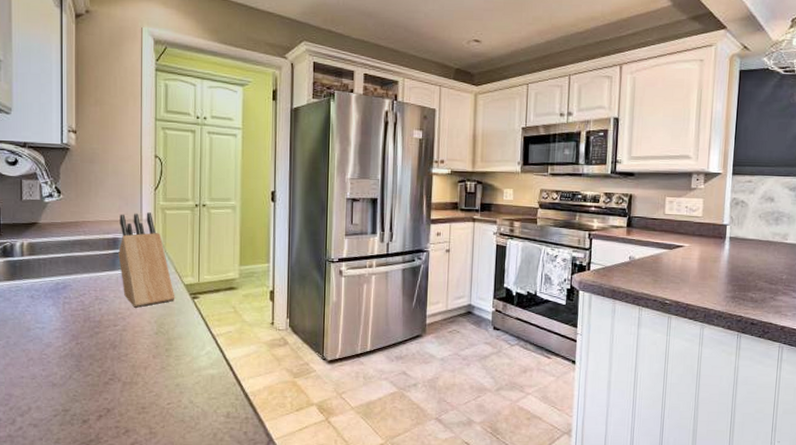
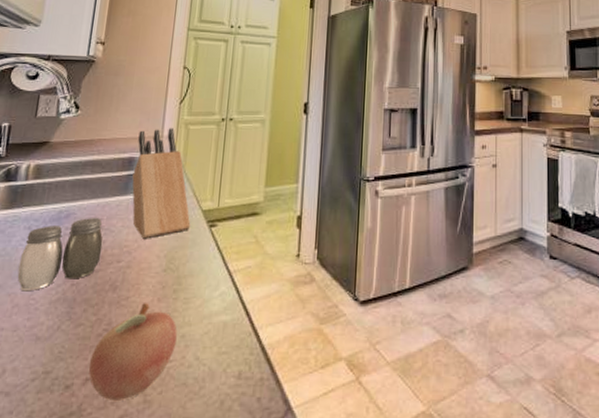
salt and pepper shaker: none [28,289,99,348] -> present [17,218,103,292]
fruit: none [100,359,172,433] -> present [88,303,177,402]

